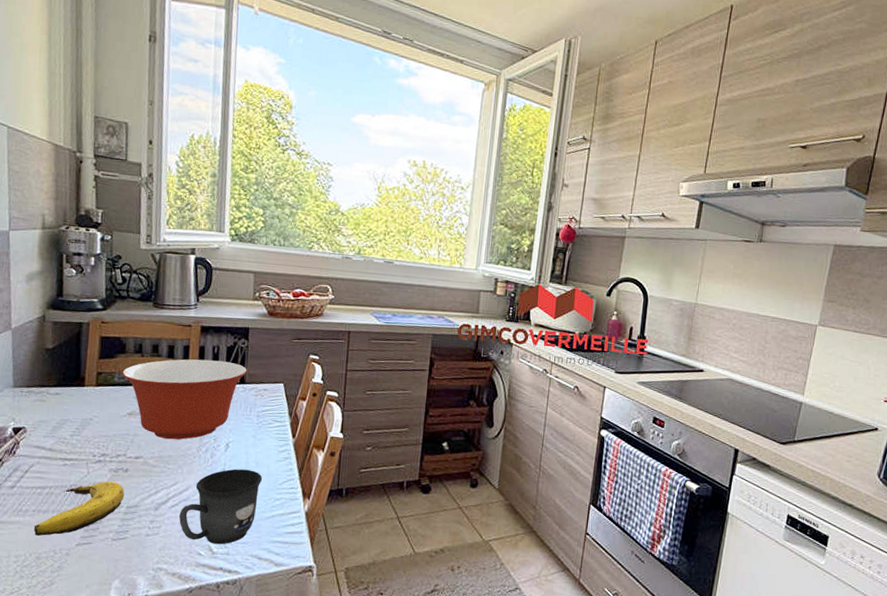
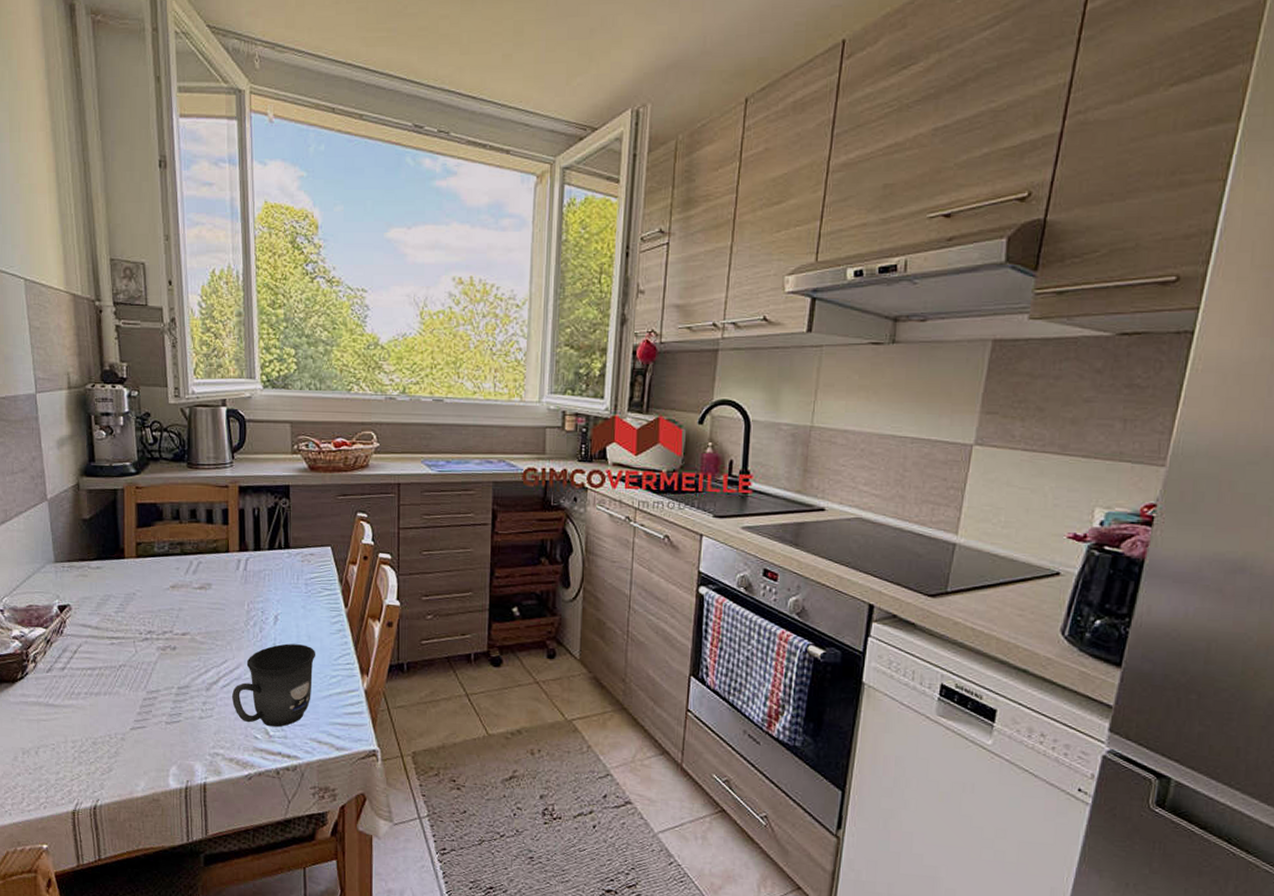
banana: present [33,481,125,537] -> none [87,660,175,721]
mixing bowl: present [122,359,247,440] -> none [161,523,291,614]

